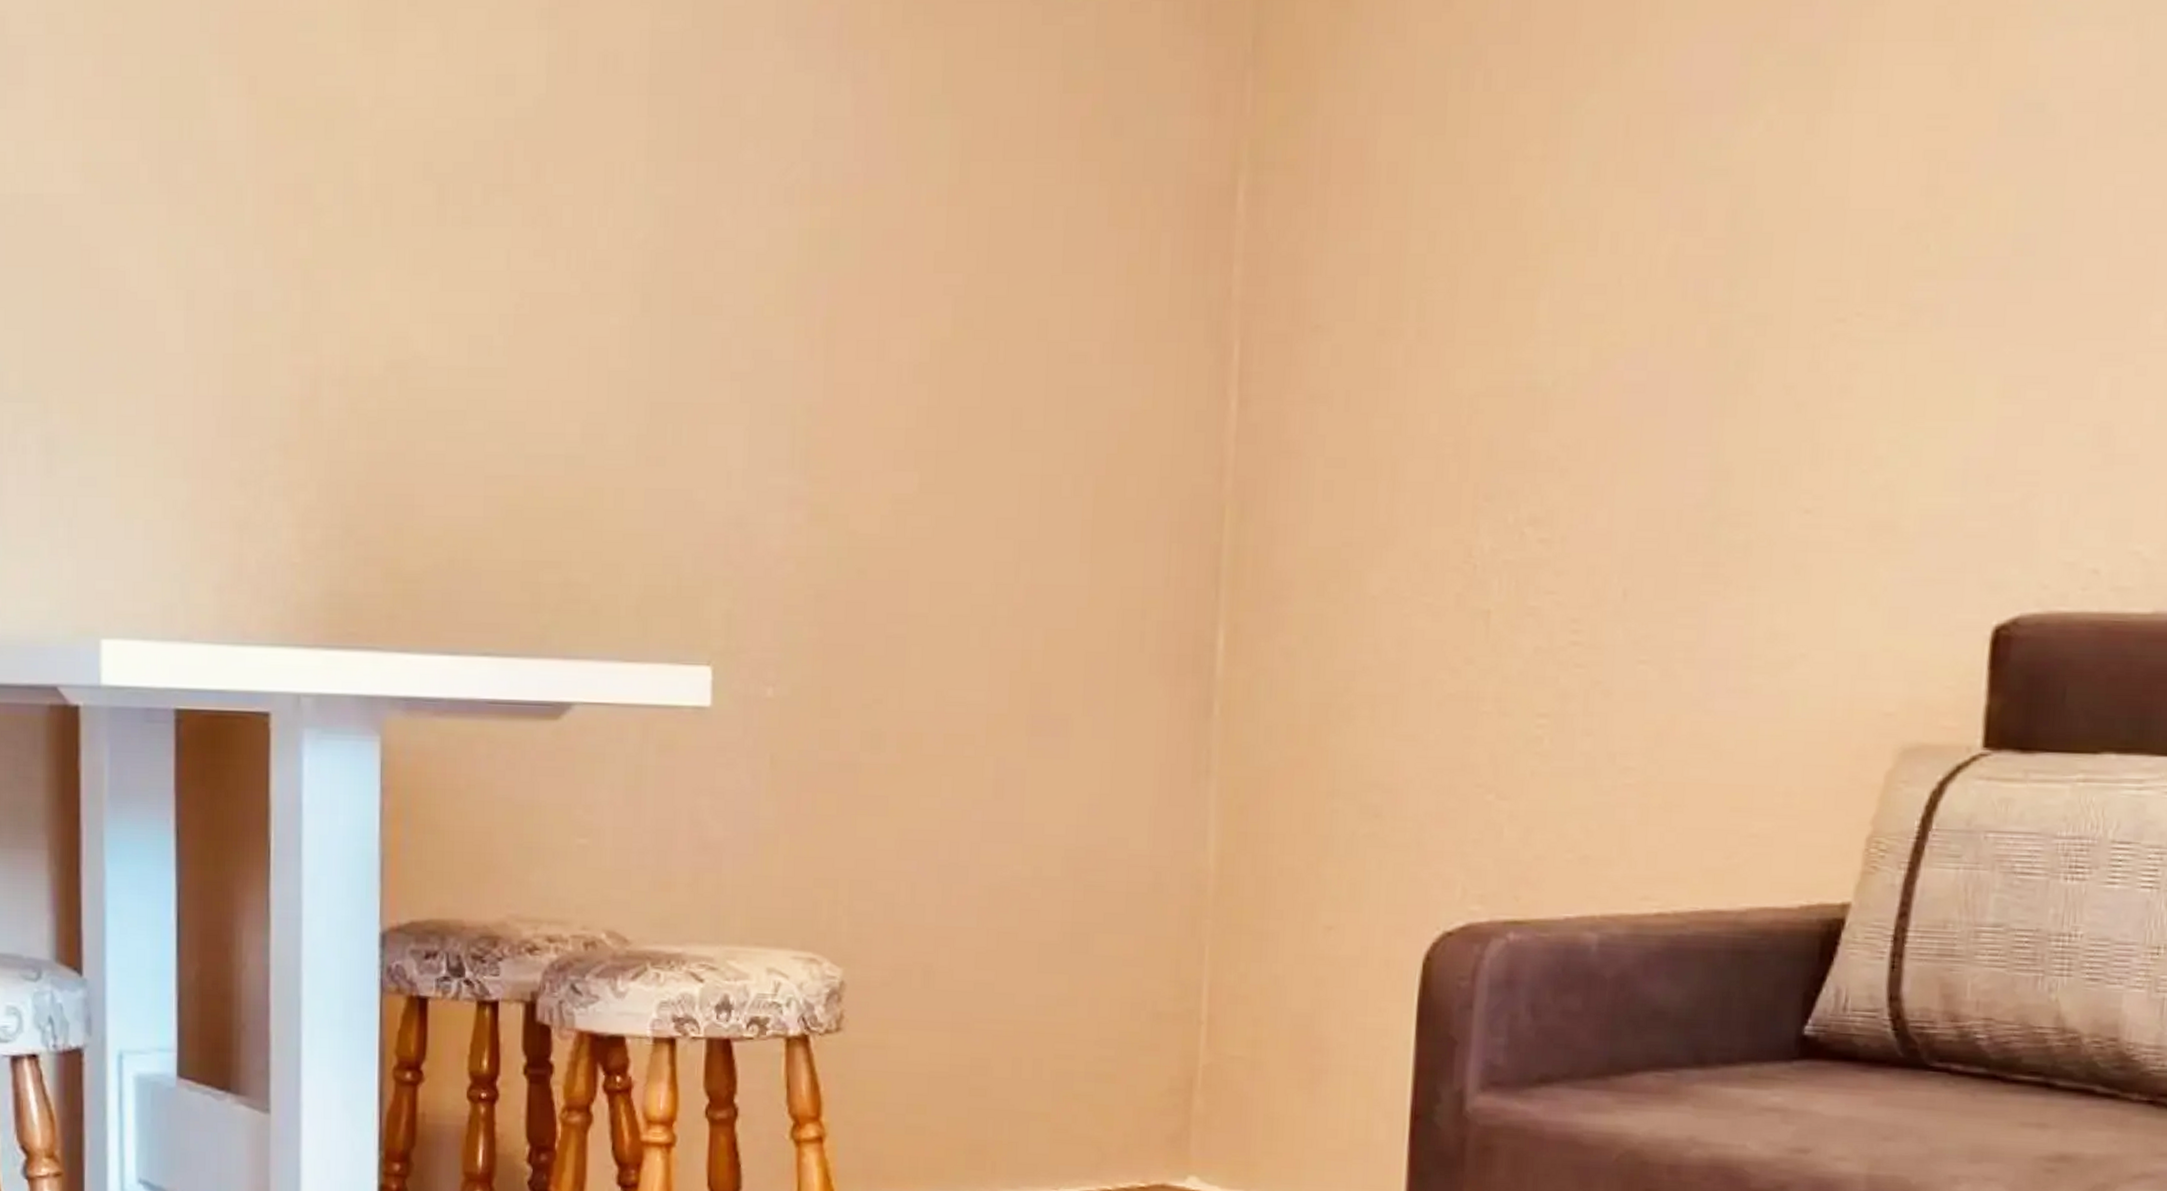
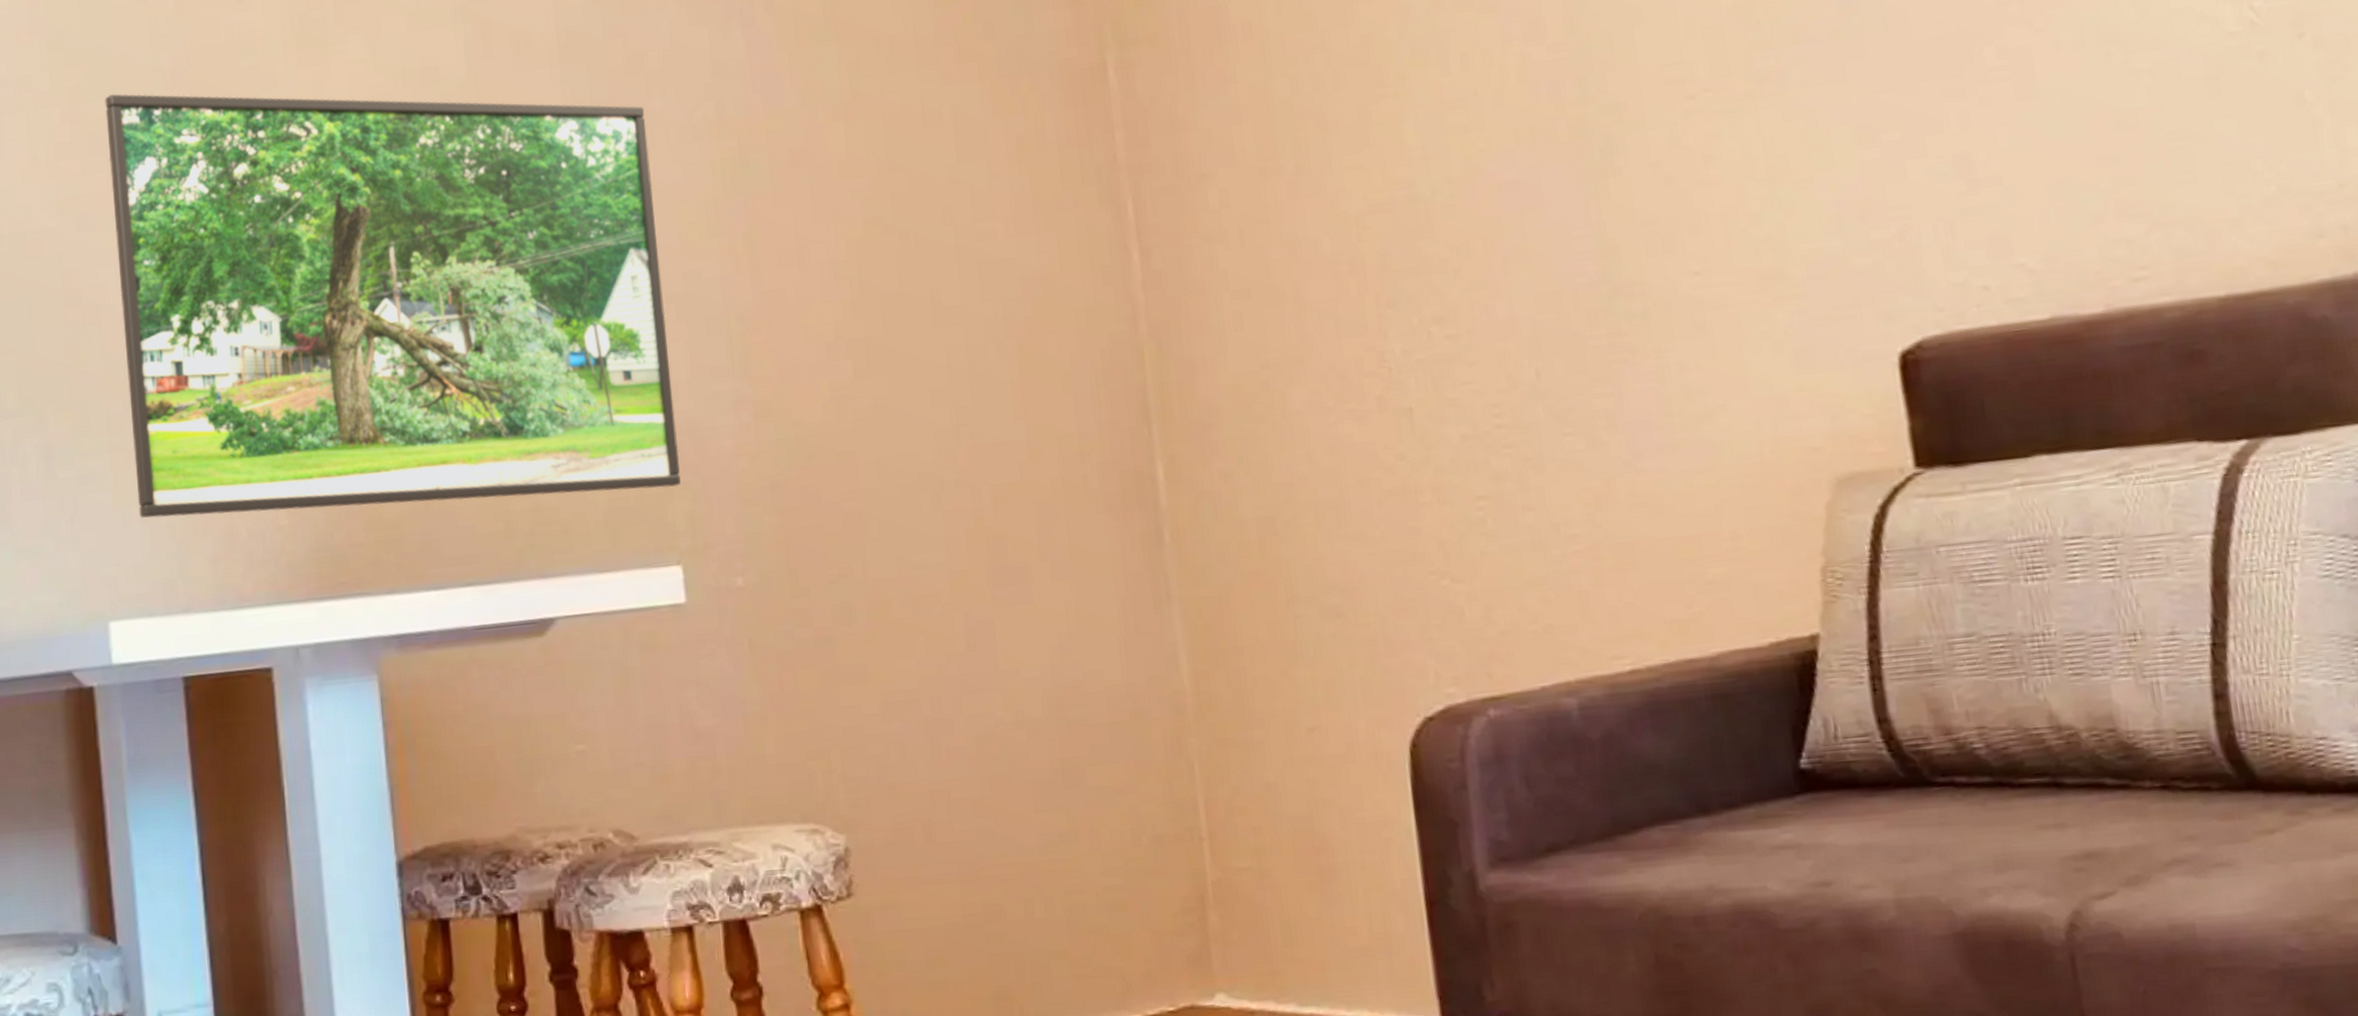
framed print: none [142,50,734,582] -> present [105,93,681,518]

